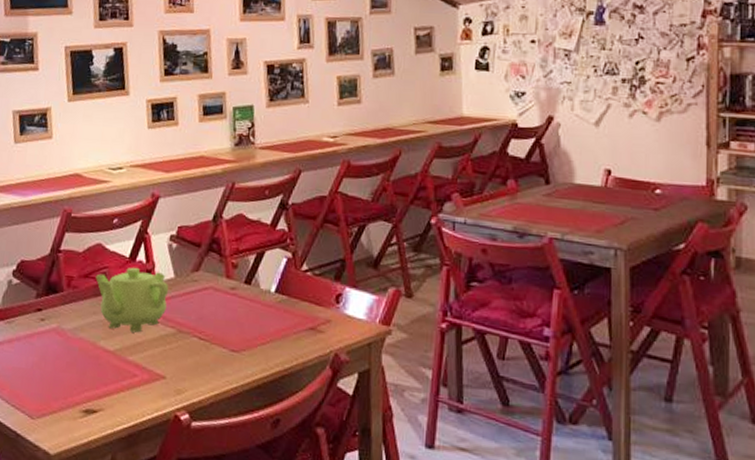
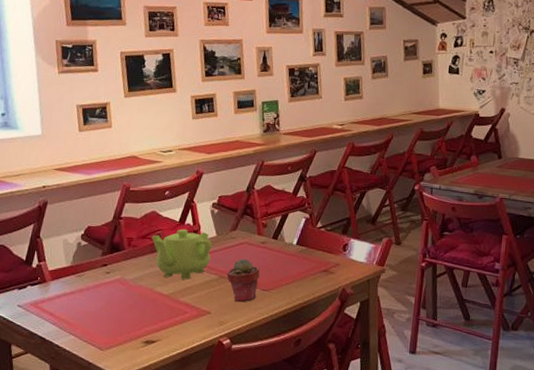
potted succulent: none [186,308,228,366] -> present [227,258,260,303]

